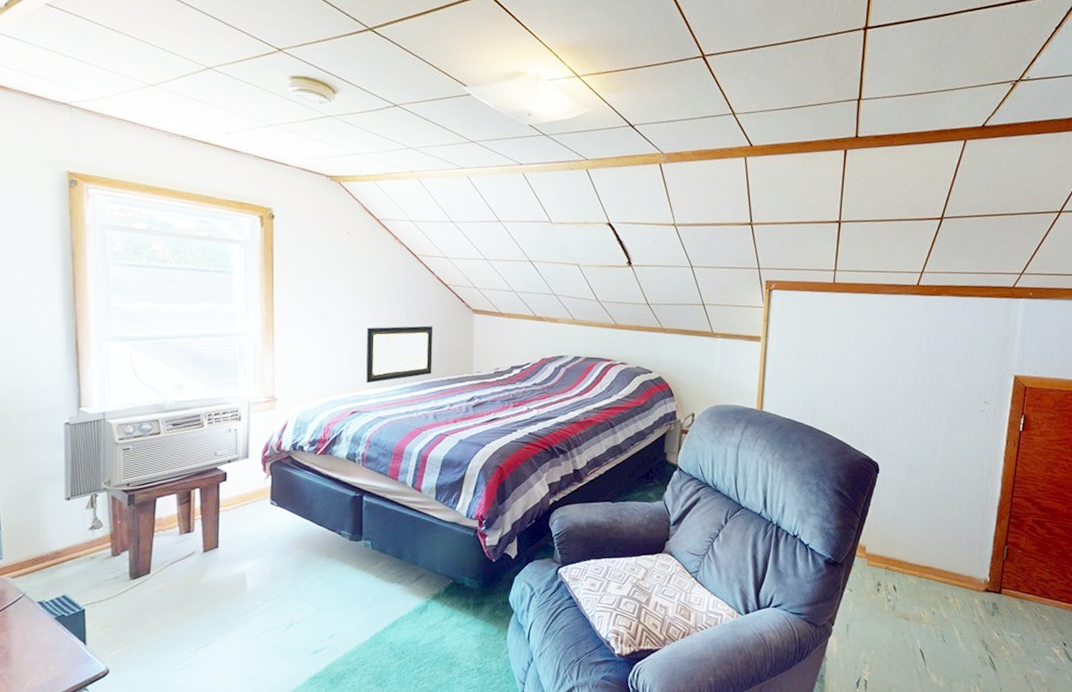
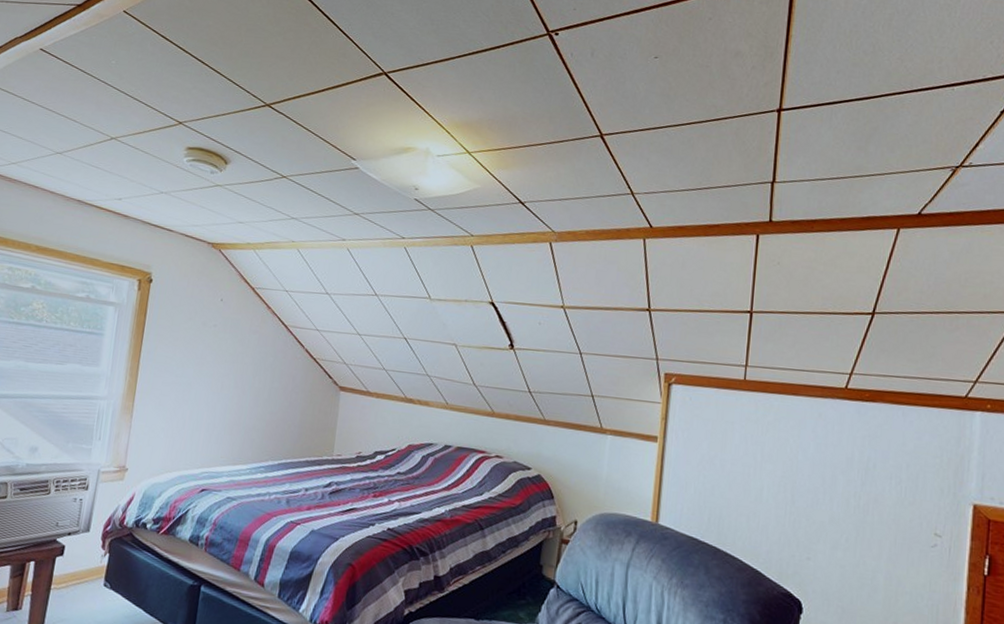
wall art: present [366,325,434,384] -> none [220,399,297,460]

